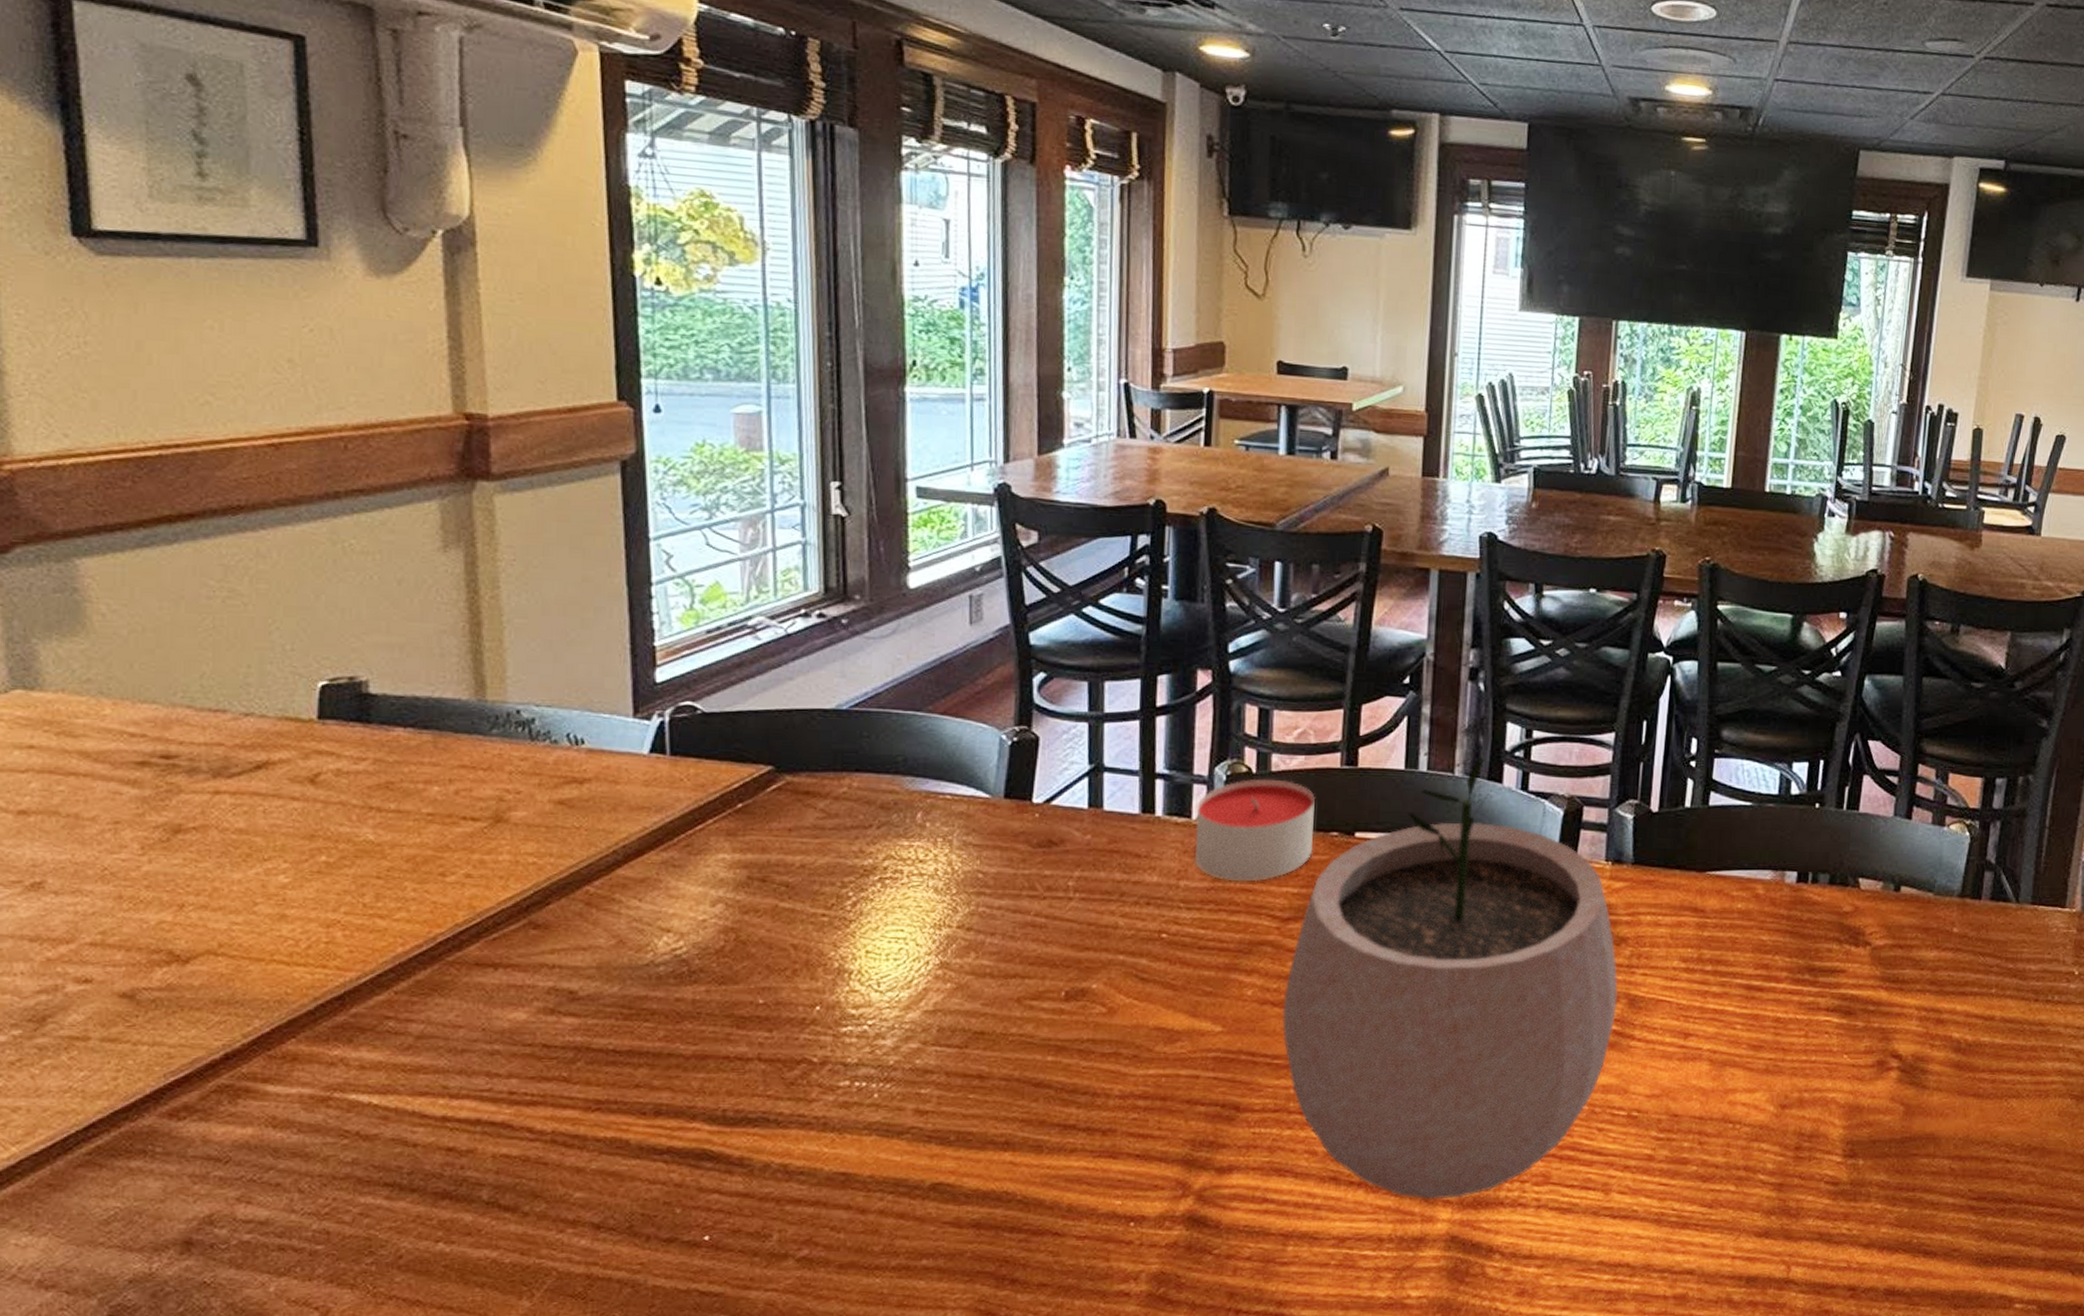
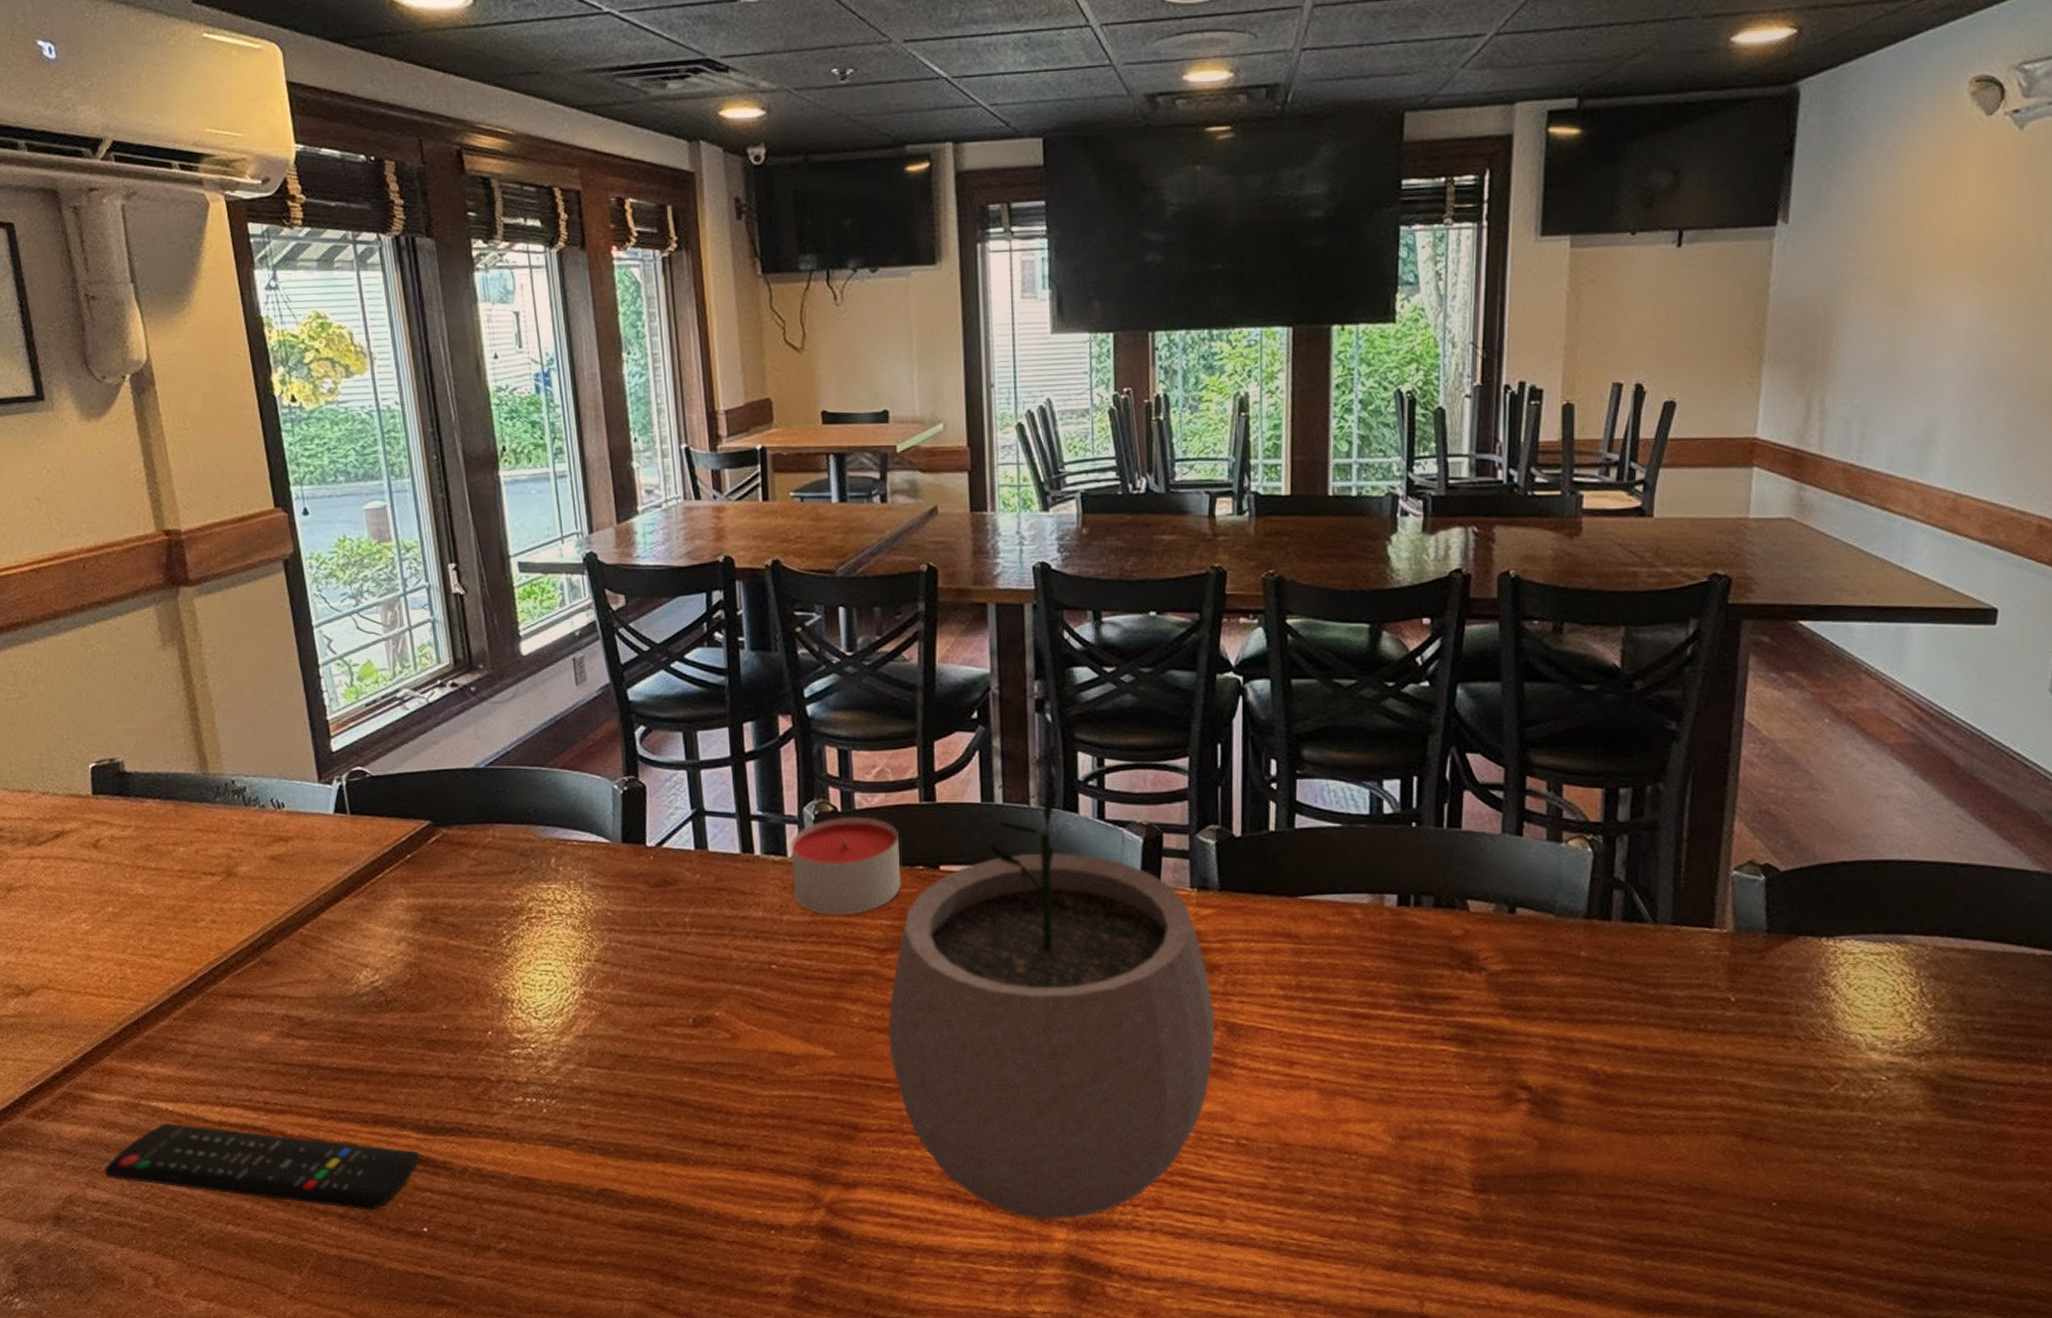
remote control: none [267,1120,709,1219] -> present [104,1123,419,1211]

